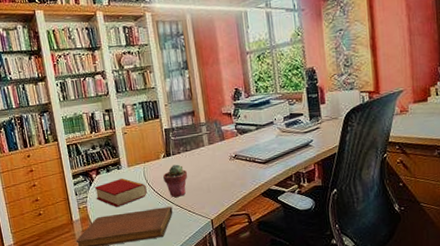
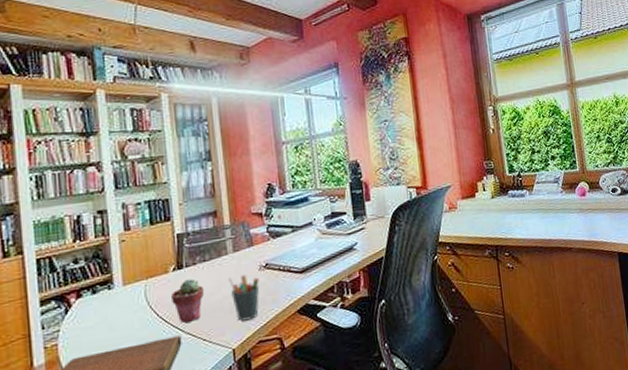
book: present [94,178,147,208] -> none [71,300,148,343]
pen holder: none [206,163,231,199] -> present [228,274,260,321]

